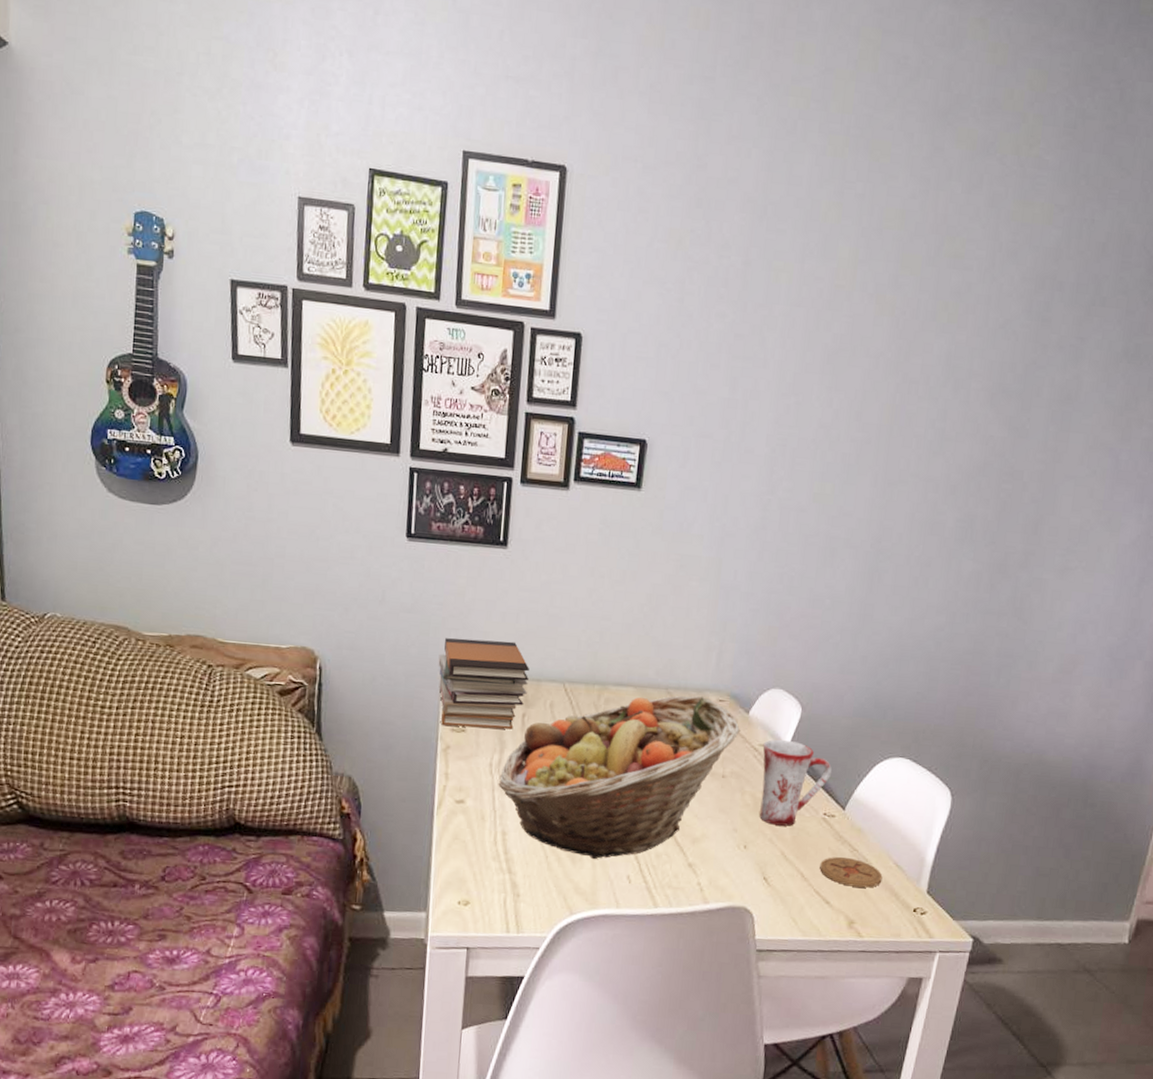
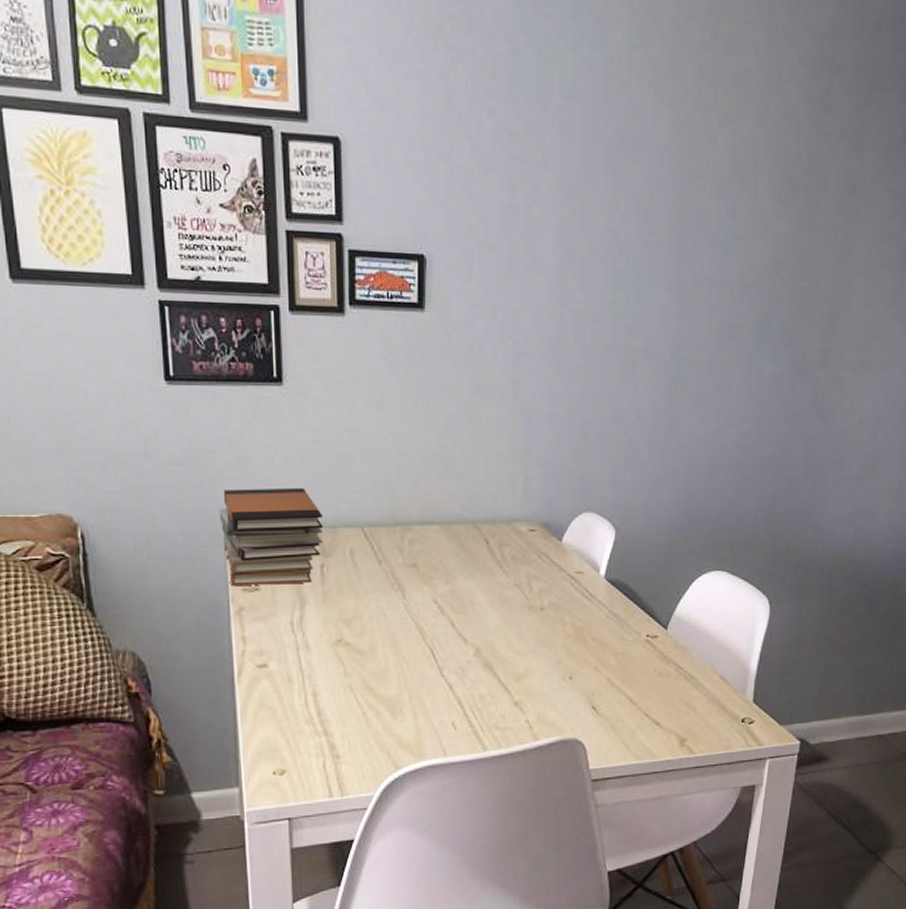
fruit basket: present [498,695,741,860] -> none [302,528,555,710]
mug: present [759,739,832,826] -> none [579,564,650,653]
coaster: present [820,856,883,888] -> none [647,676,709,705]

